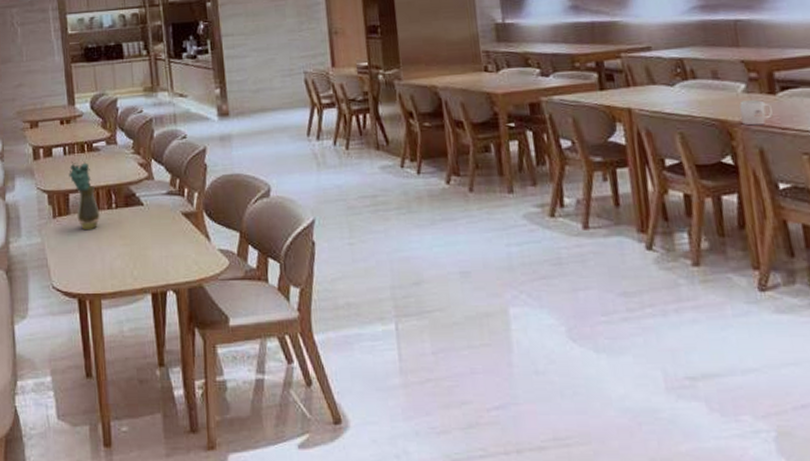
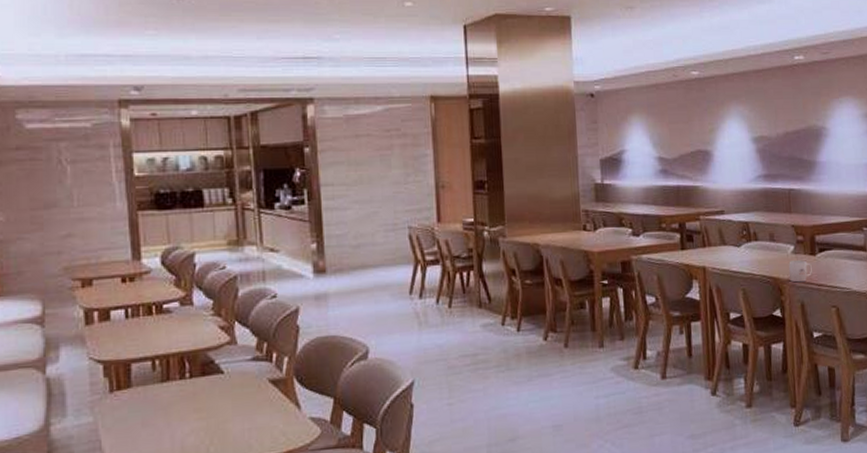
vase: present [69,161,100,229] -> none [131,325,170,404]

